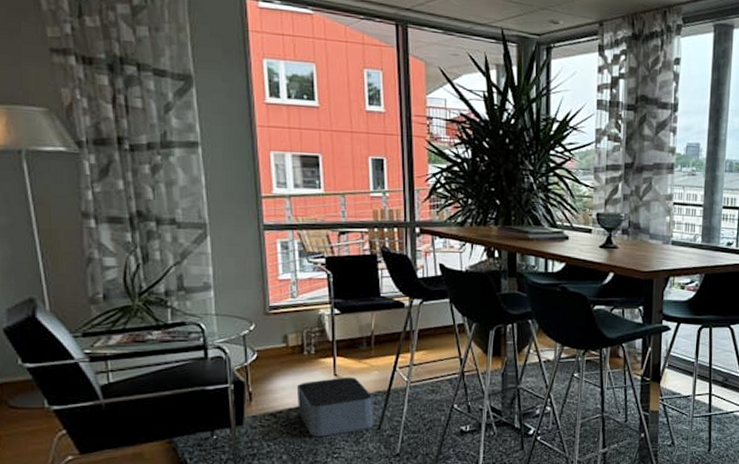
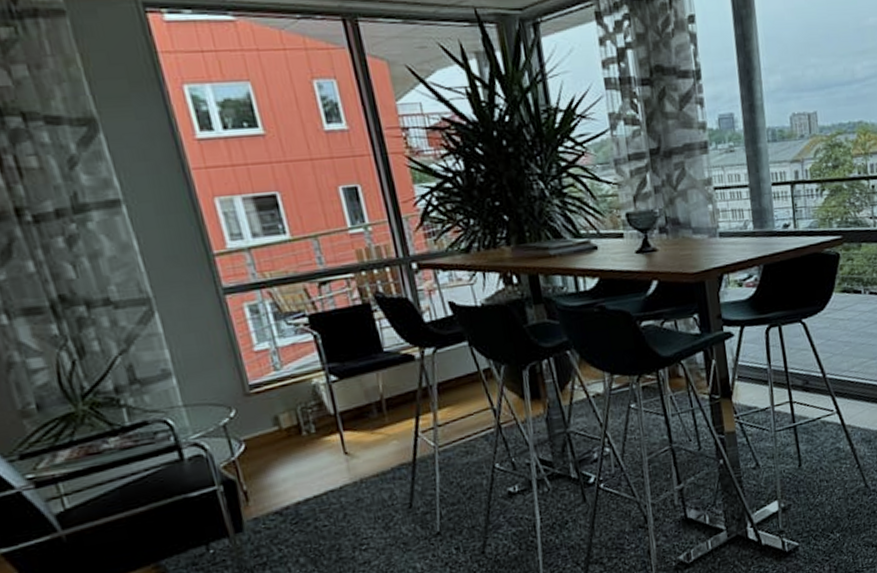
storage bin: present [296,377,374,437] -> none [300,452,404,530]

